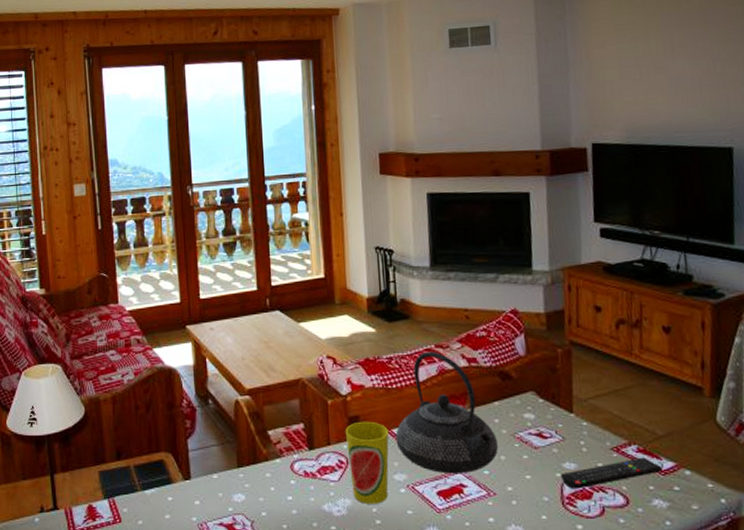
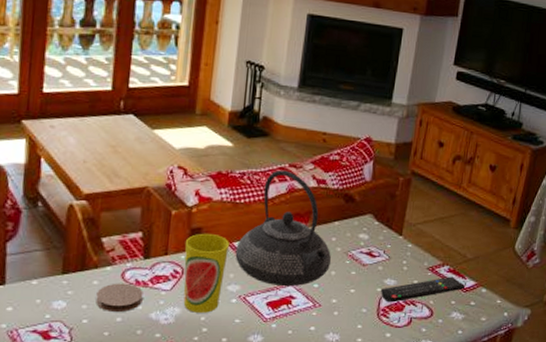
coaster: none [270,475,314,505] -> present [96,283,143,313]

